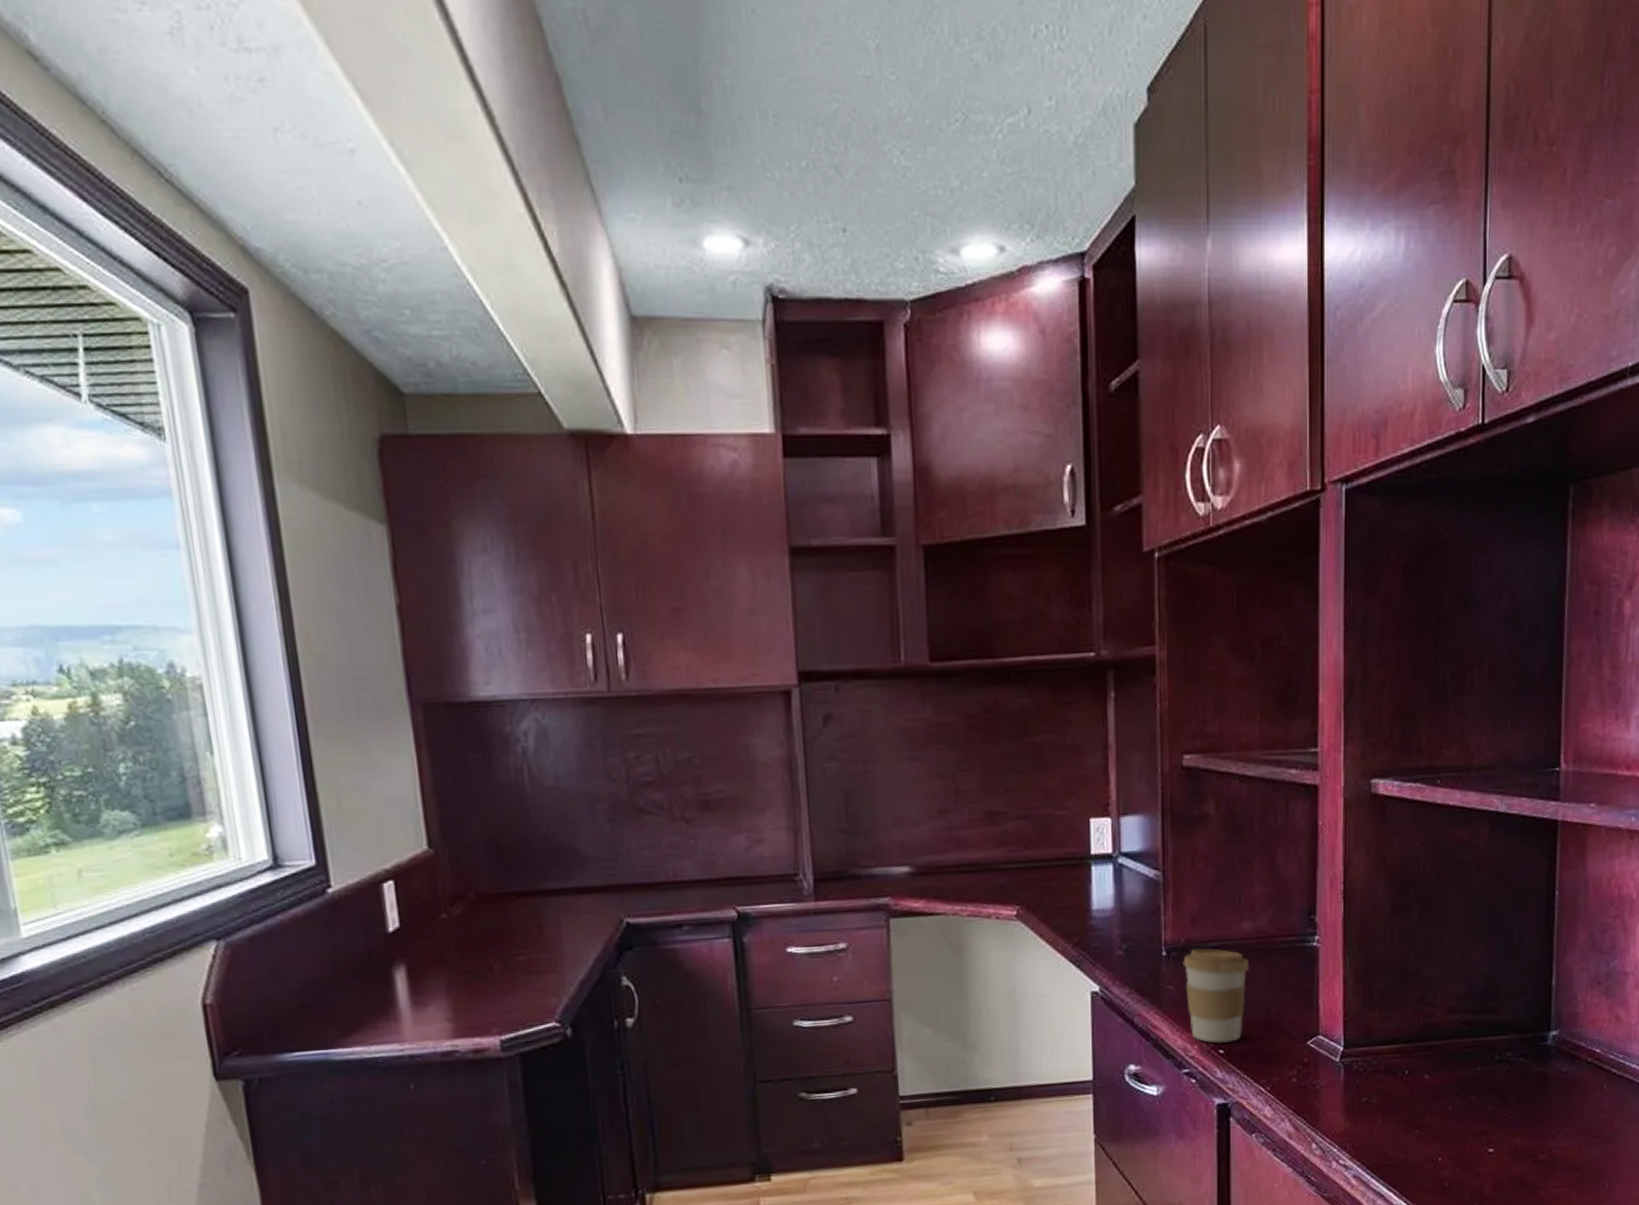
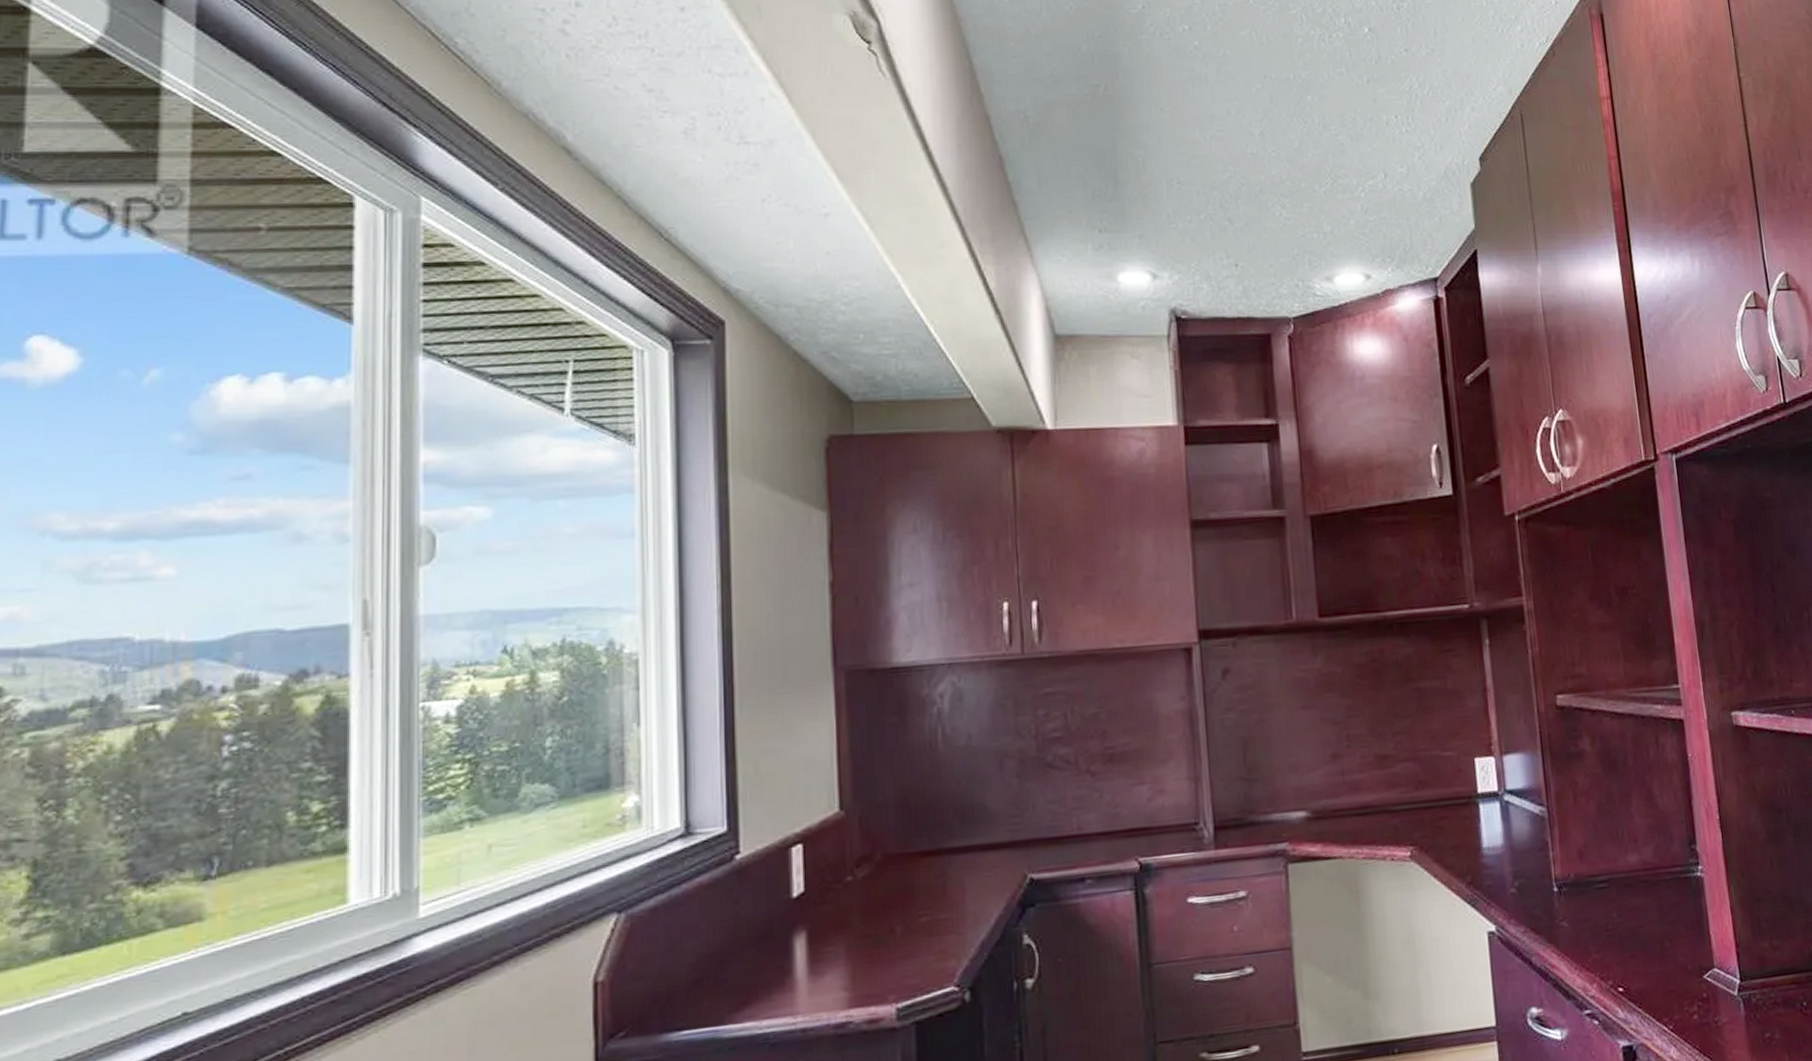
coffee cup: present [1183,948,1250,1043] -> none [1574,882,1640,981]

